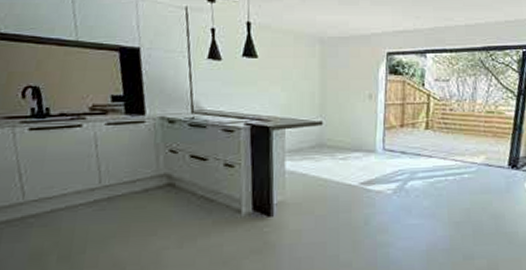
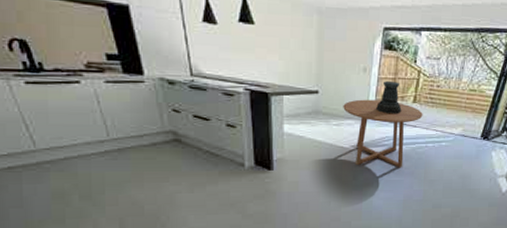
dining table: none [349,128,438,208] -> present [343,99,423,168]
pedestal: none [384,107,414,144] -> present [375,81,402,114]

